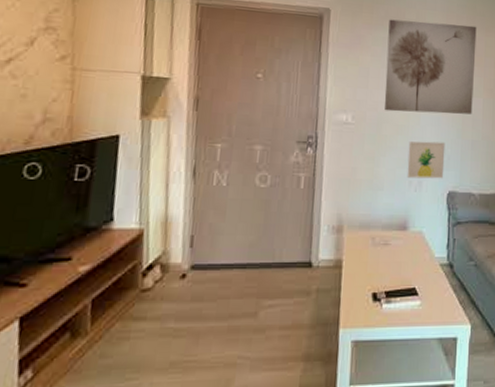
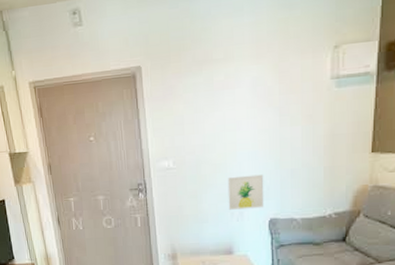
wall art: present [384,19,477,115] -> none [197,50,291,153]

